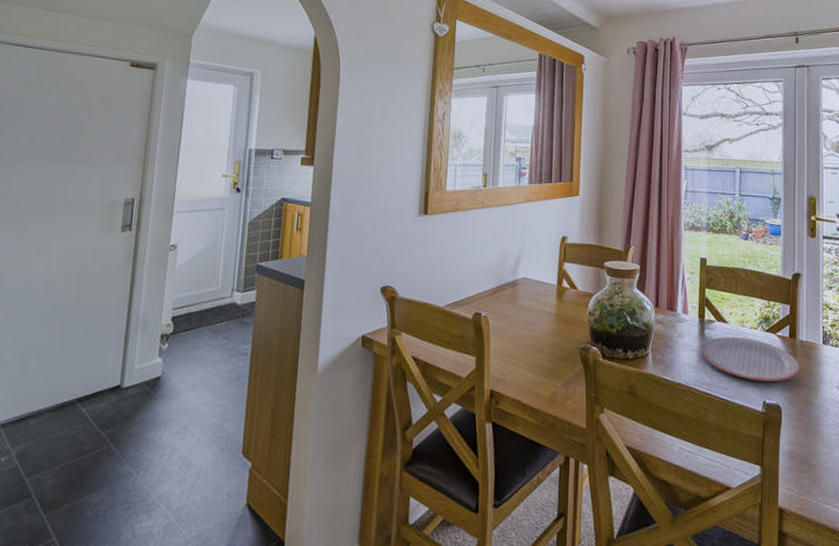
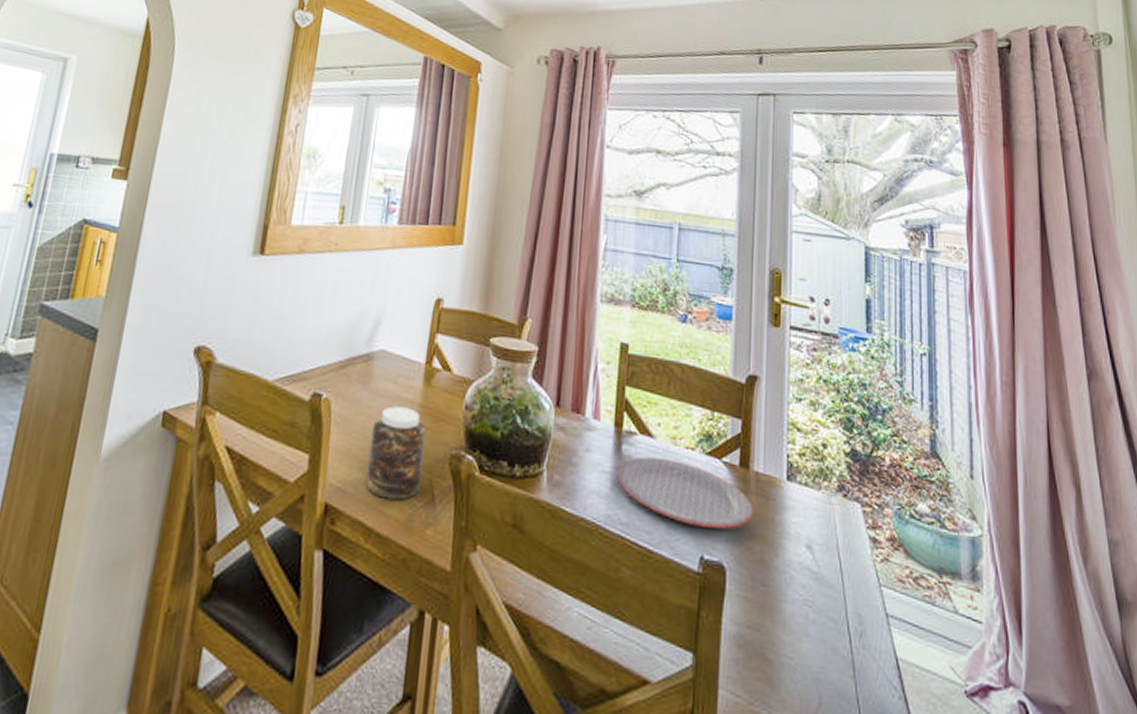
jar: none [519,317,561,383] -> present [365,406,426,500]

